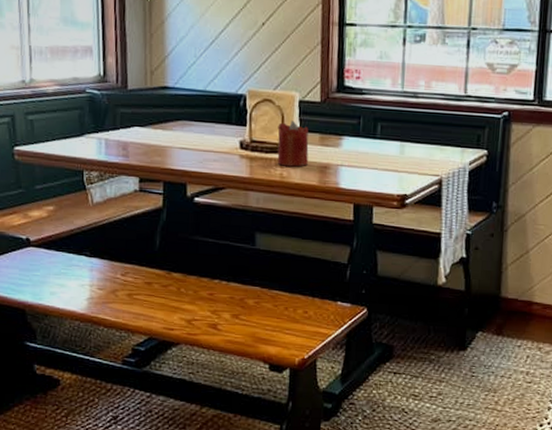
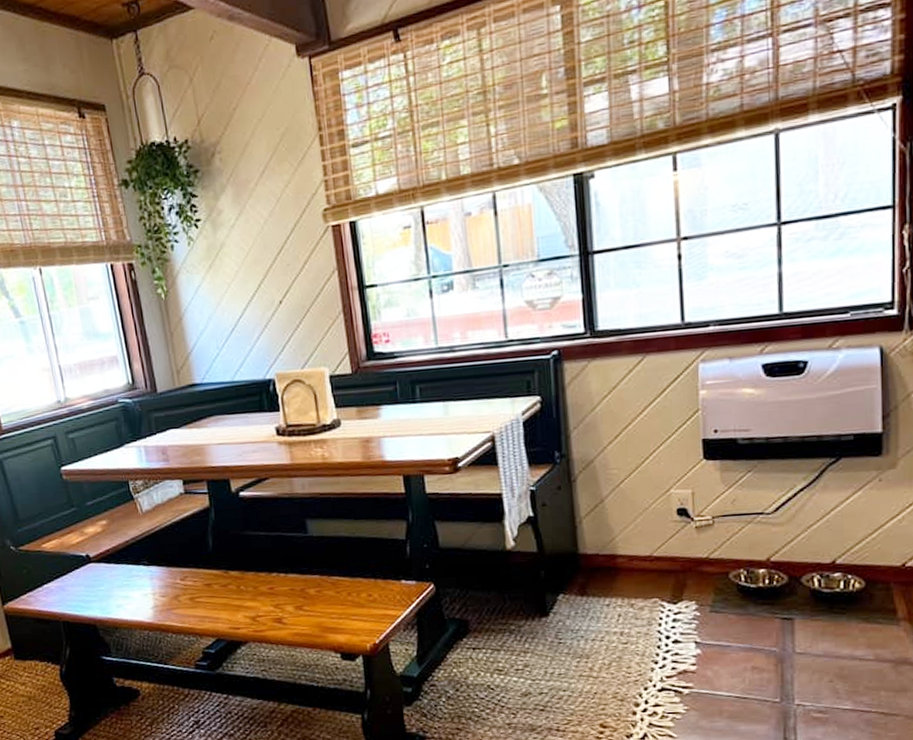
candle: present [277,120,309,167] -> none [311,398,348,447]

